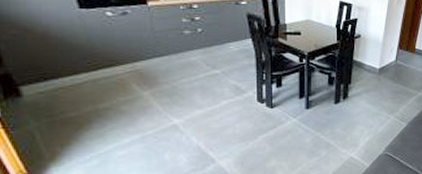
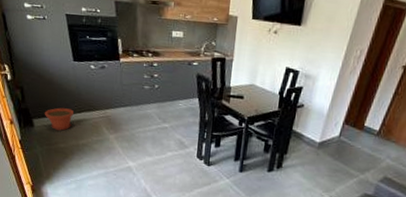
plant pot: none [38,67,86,96] -> present [44,107,74,131]

